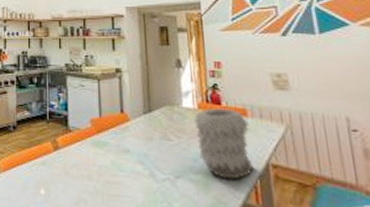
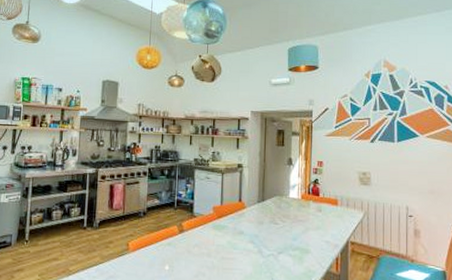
vase: present [194,108,253,180] -> none [297,198,338,254]

